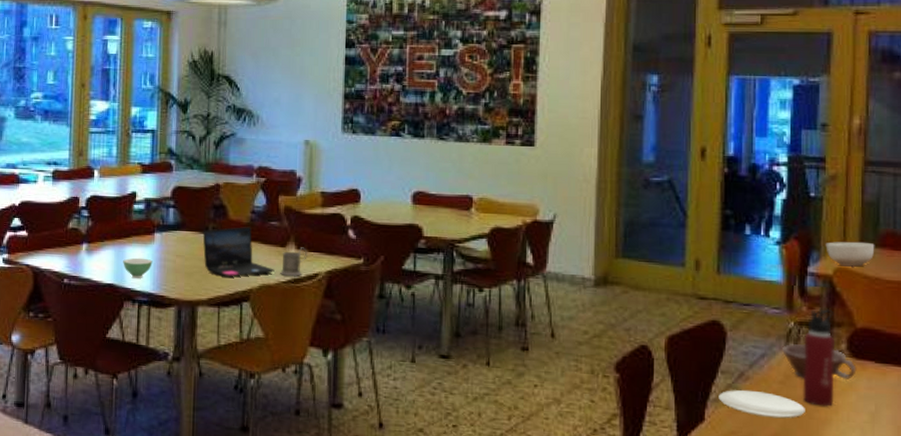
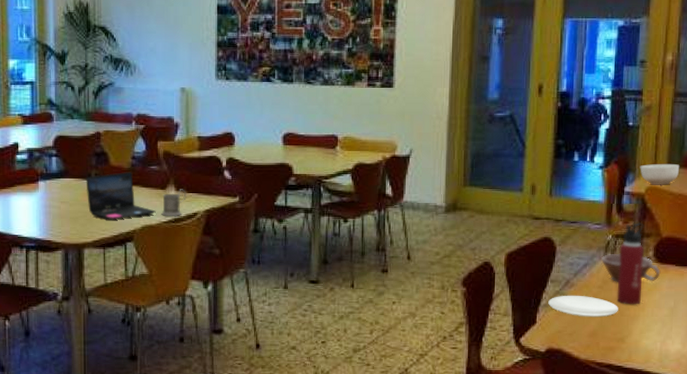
bowl: present [123,257,153,278] -> none [9,206,38,225]

